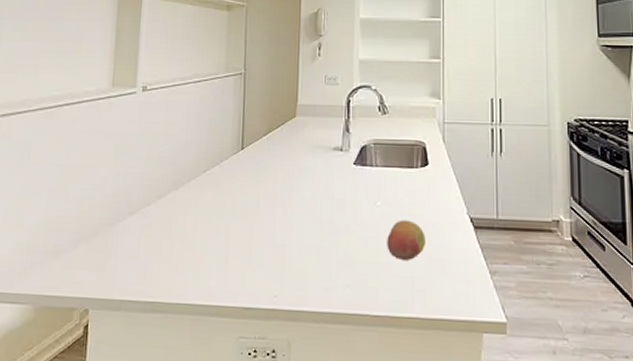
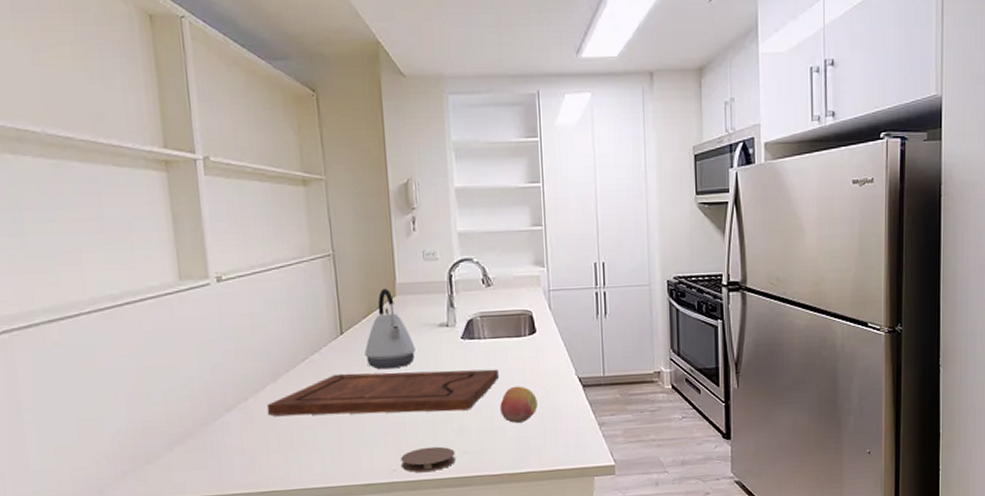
cutting board: none [165,188,387,240] -> present [266,369,499,416]
kettle: none [261,108,309,188] -> present [364,288,416,369]
coaster: none [283,275,337,302] -> present [401,446,456,472]

